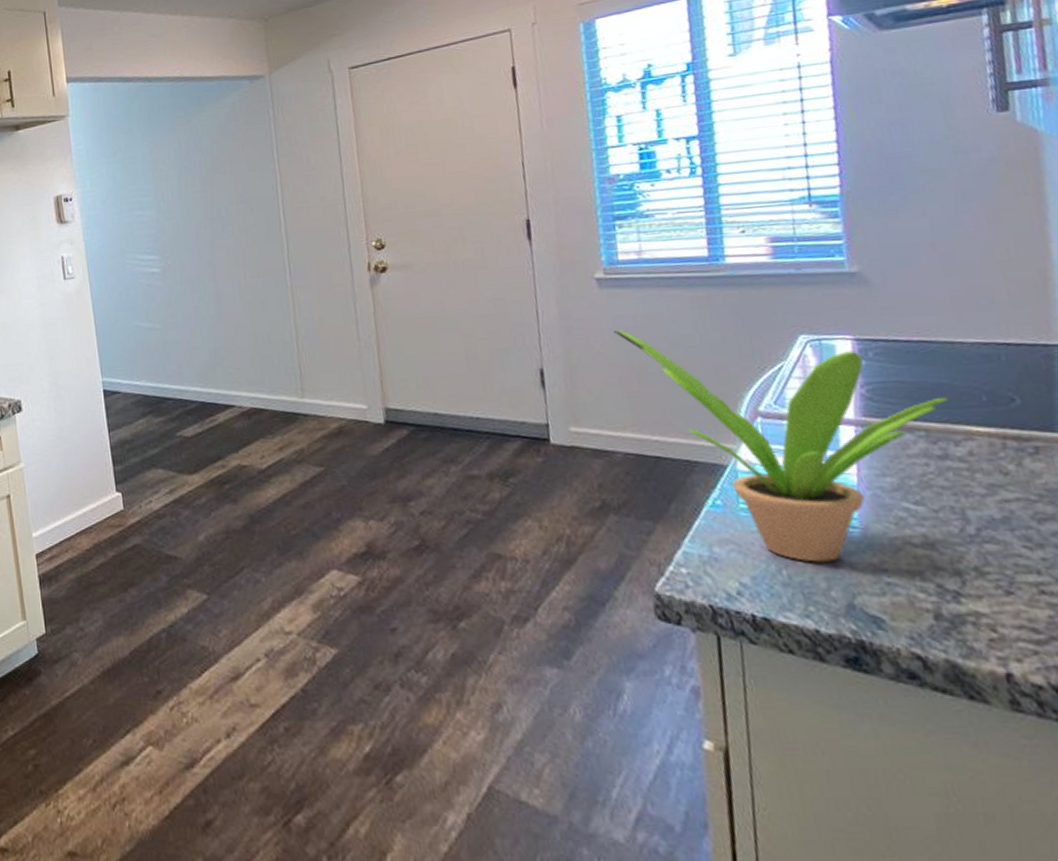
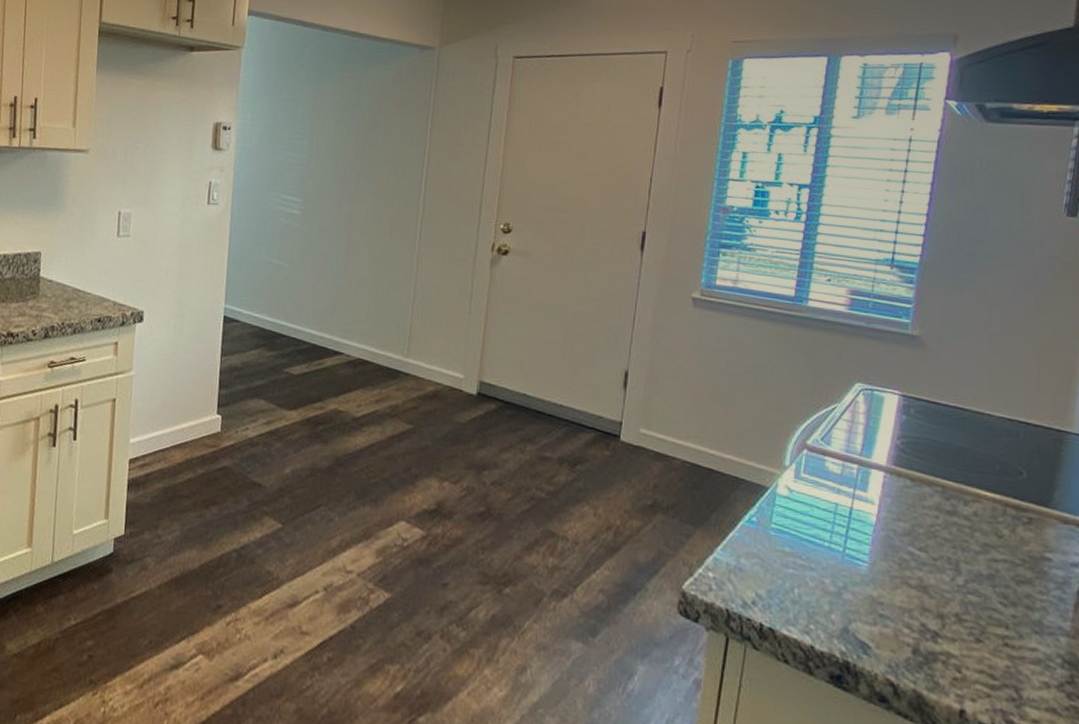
potted plant: present [614,329,948,563] -> none [697,347,967,588]

